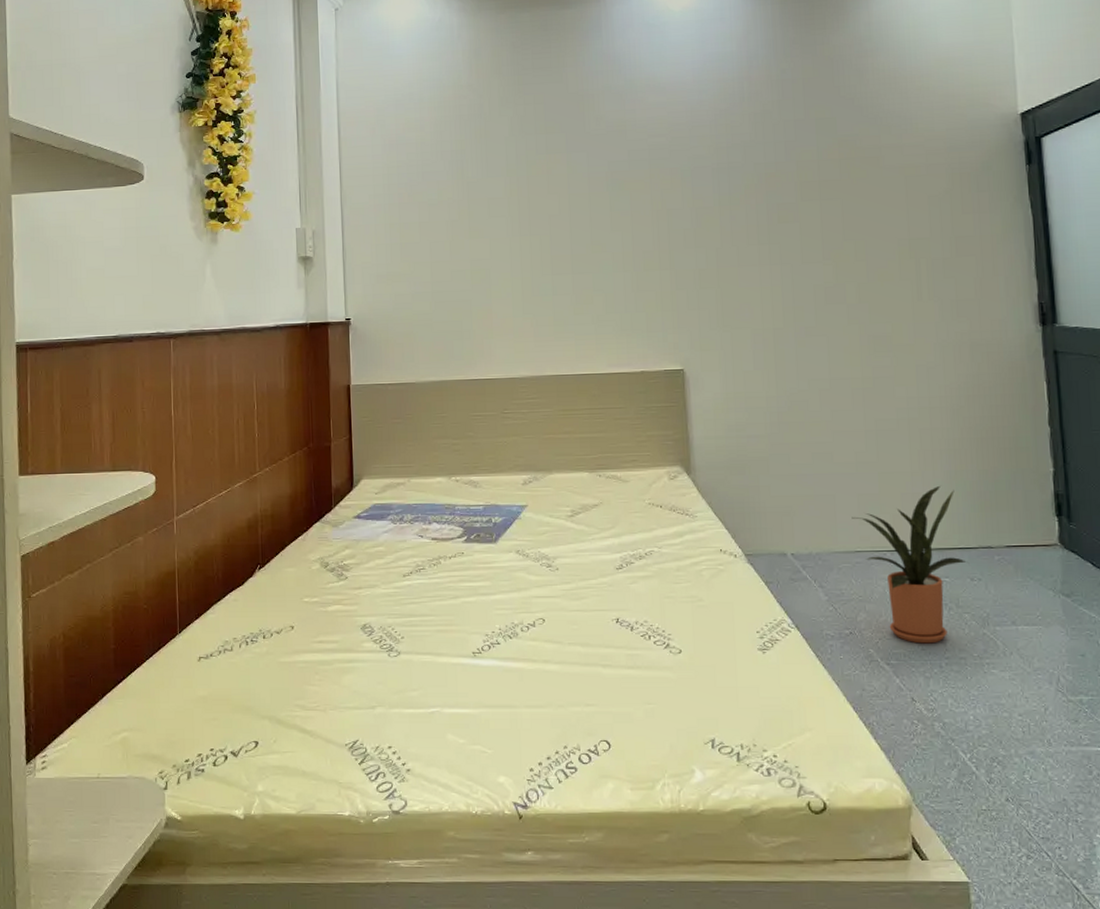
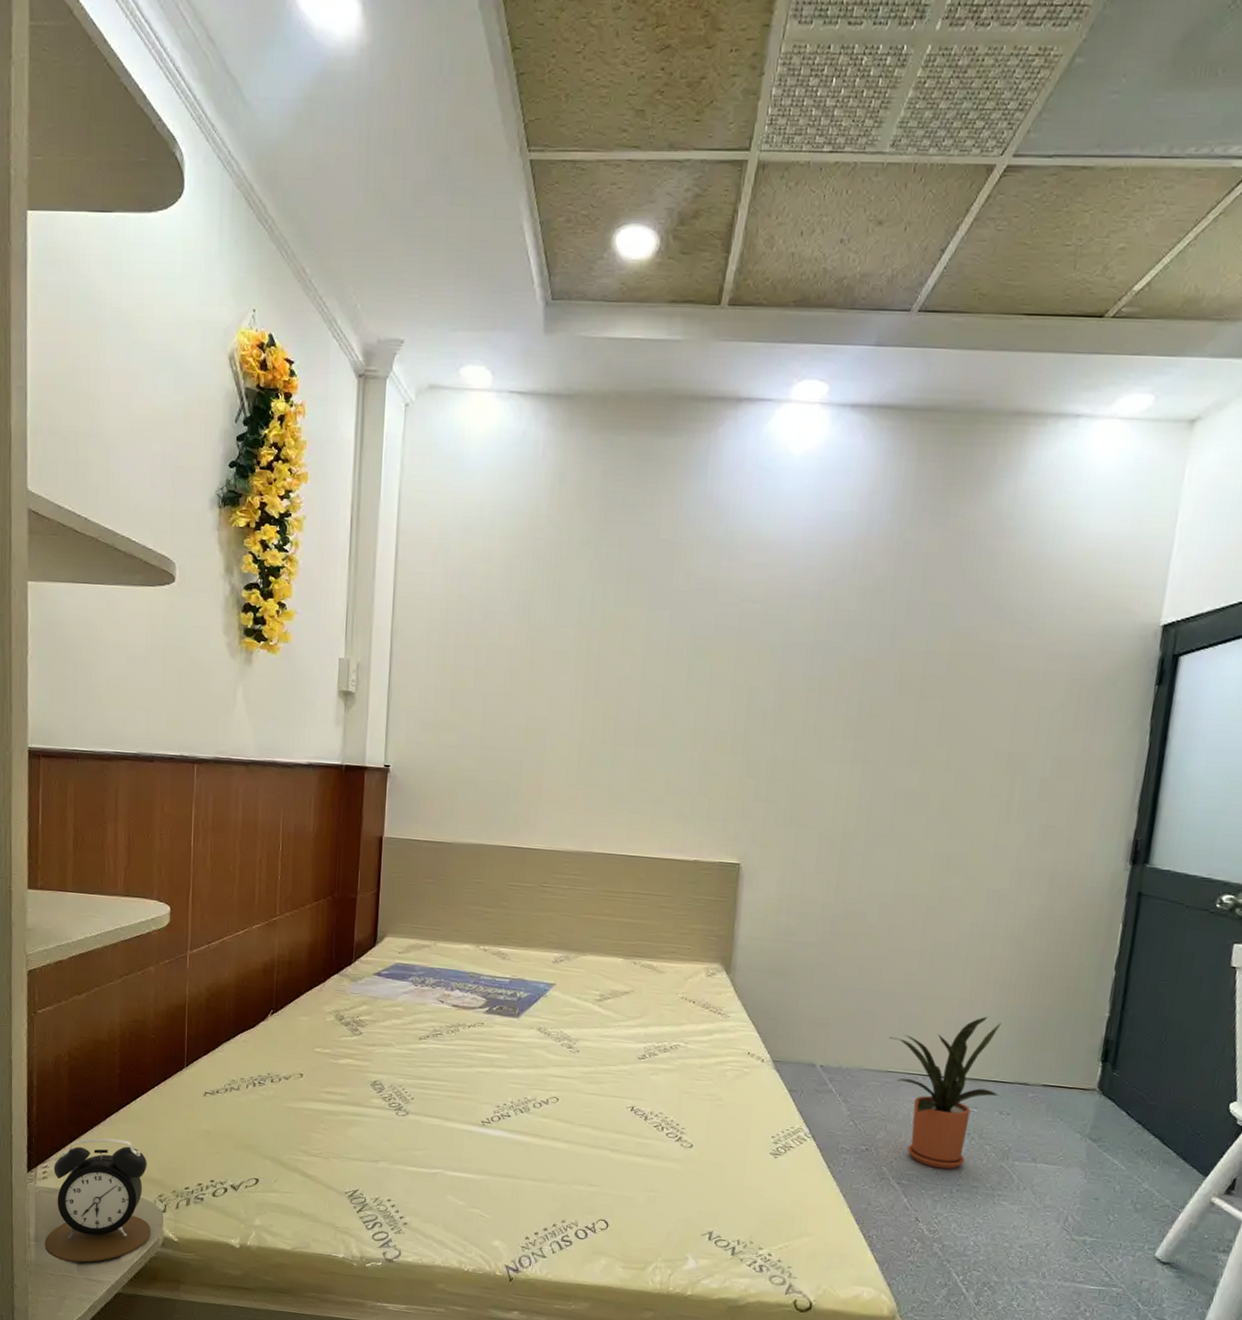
alarm clock: none [45,717,153,857] -> present [44,1138,151,1263]

